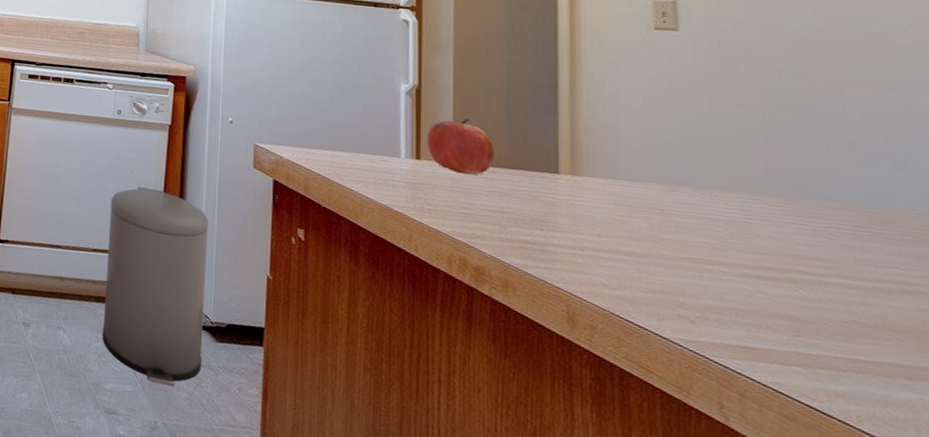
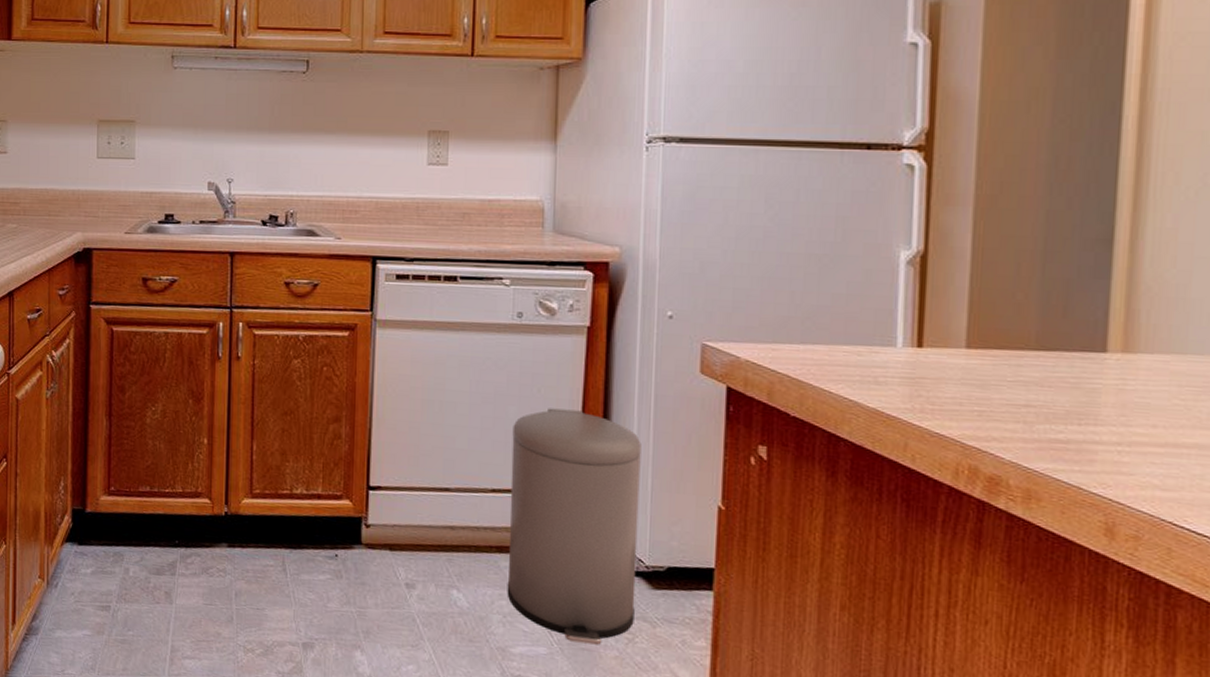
fruit: present [426,118,494,175] -> none [932,289,1022,363]

